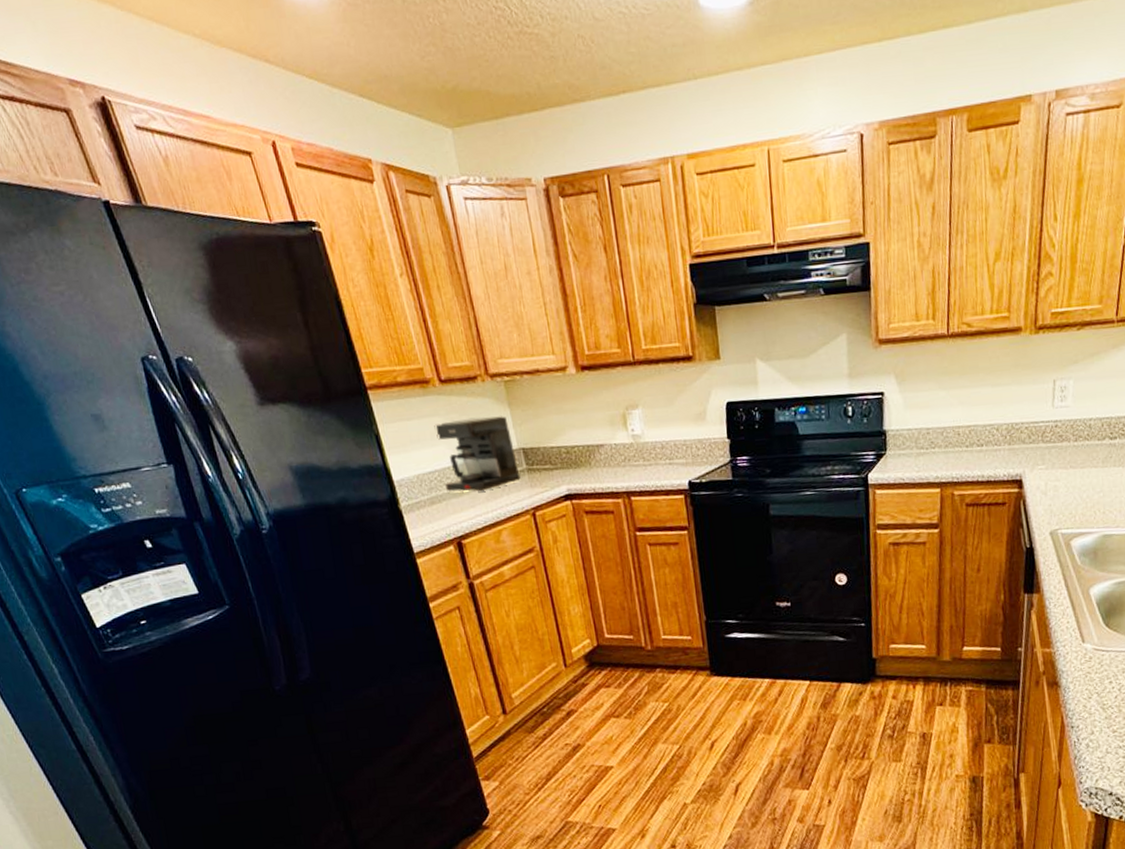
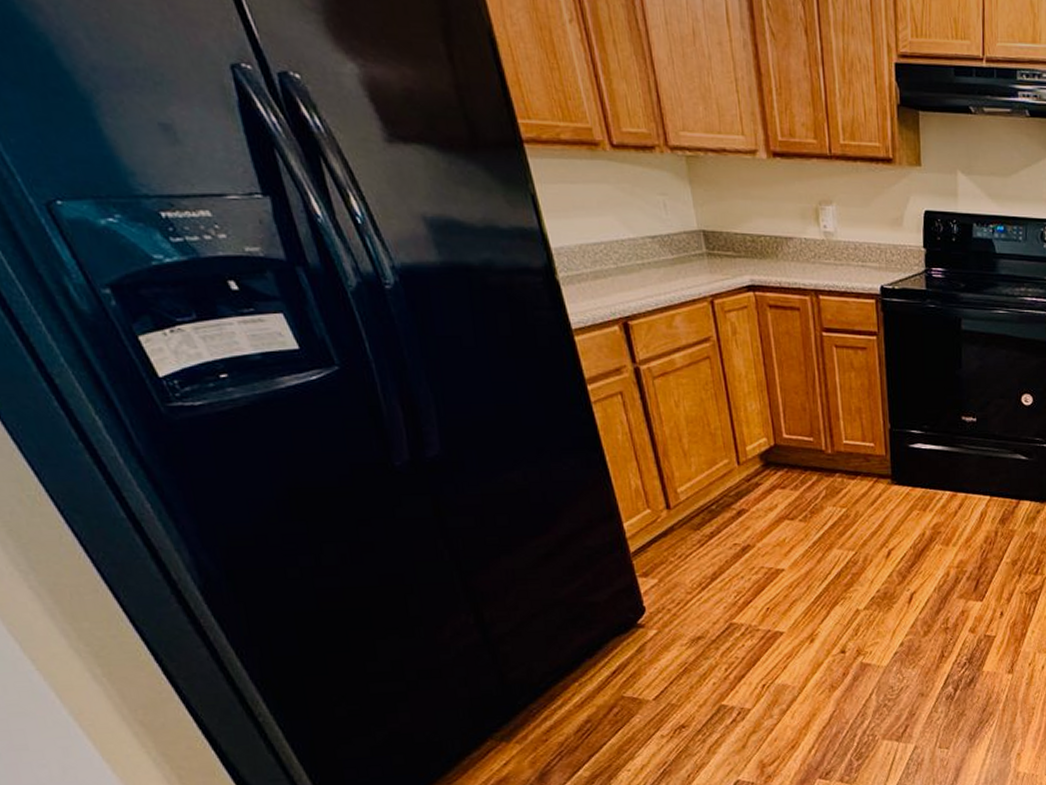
coffee maker: present [434,416,521,492] -> none [602,190,699,270]

